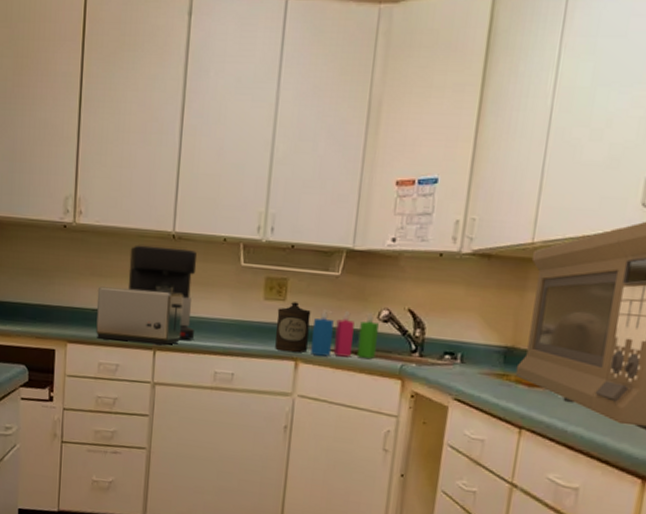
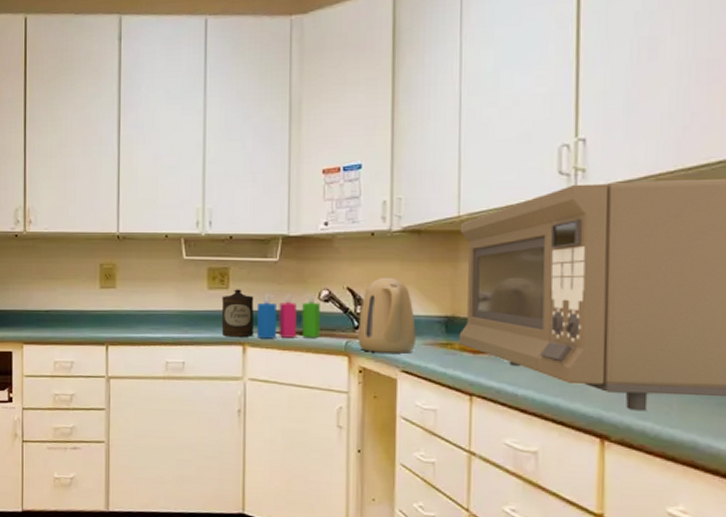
toaster: present [96,286,183,347] -> none [49,288,132,341]
coffee maker: present [128,245,197,340] -> none [78,247,145,333]
kettle: none [413,301,474,382] -> present [358,277,416,354]

